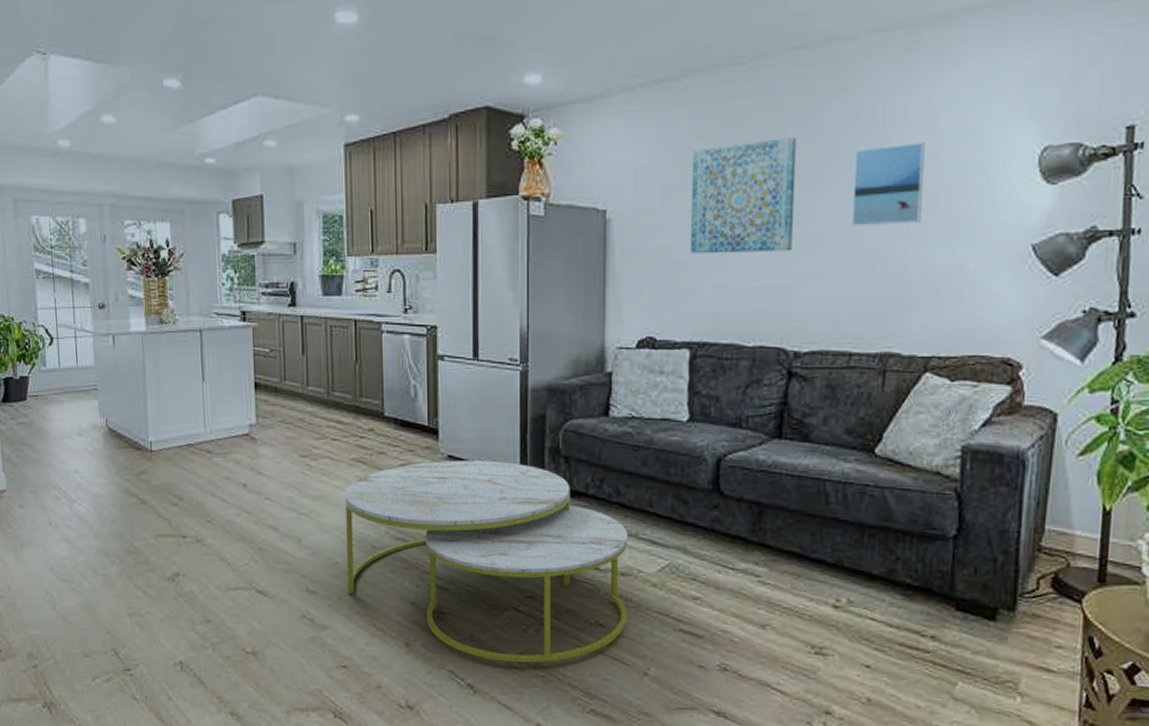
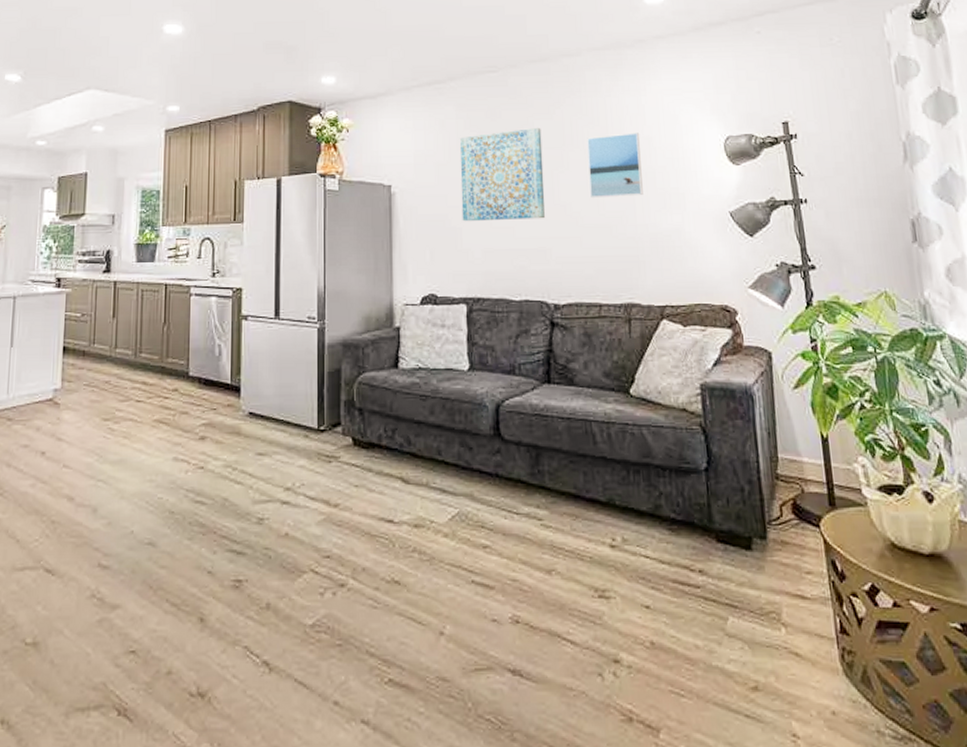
coffee table: present [344,460,629,663] -> none [141,416,421,631]

